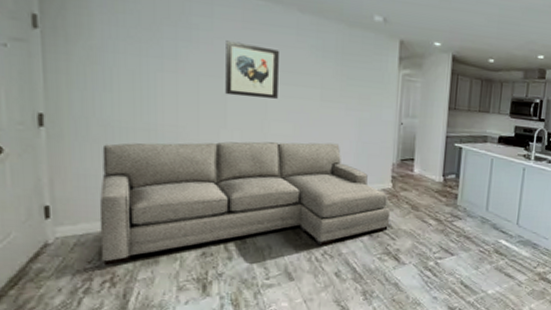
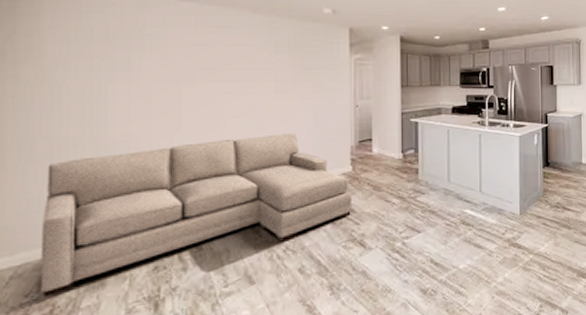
wall art: present [225,40,279,99] -> none [179,46,232,98]

